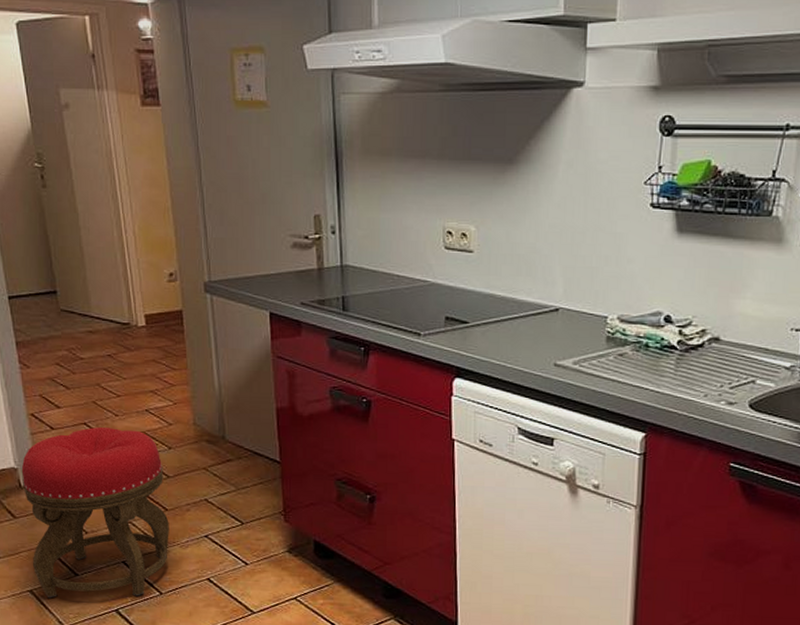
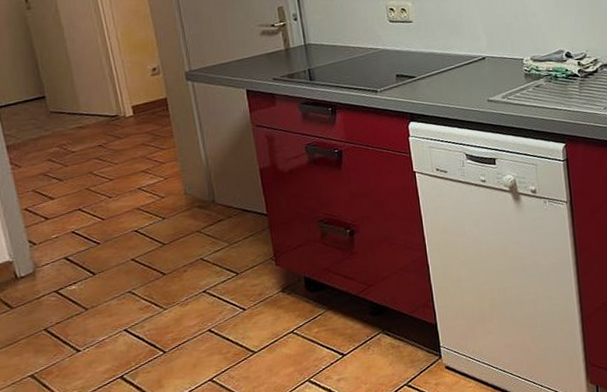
stool: present [21,427,169,599] -> none [17,207,169,379]

